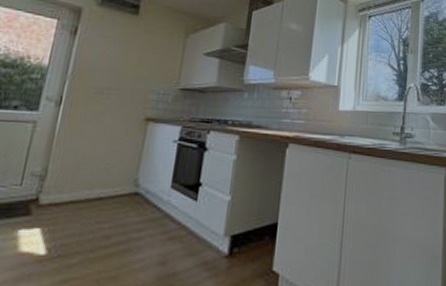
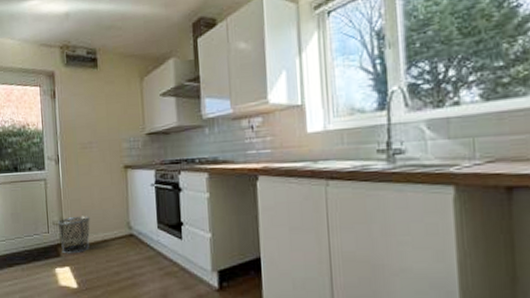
trash can: none [34,168,87,213] -> present [57,215,90,254]

